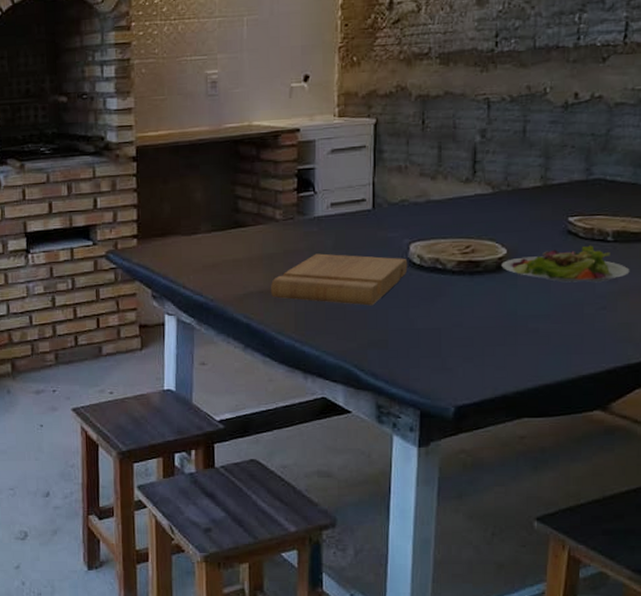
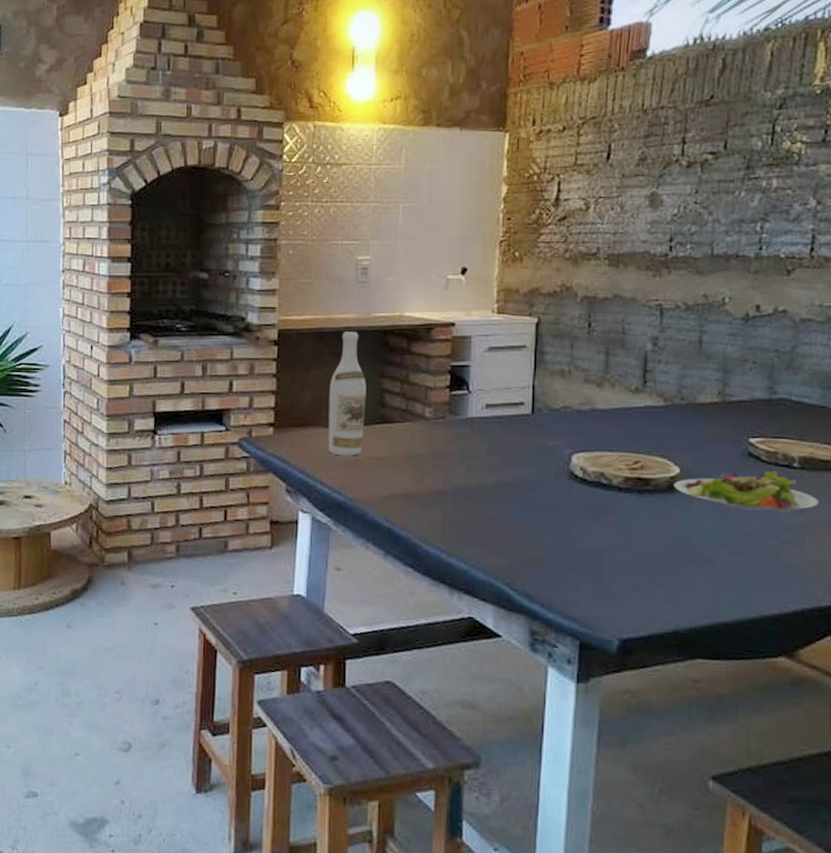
wine bottle: none [186,143,221,261] -> present [328,332,366,456]
cutting board: present [271,253,408,306] -> none [417,457,569,519]

